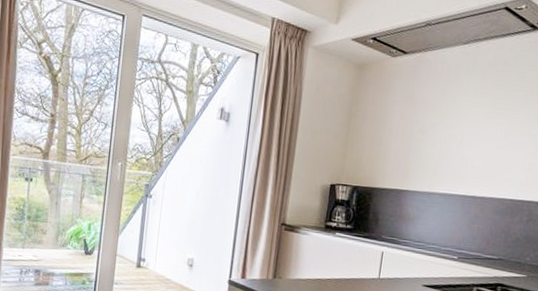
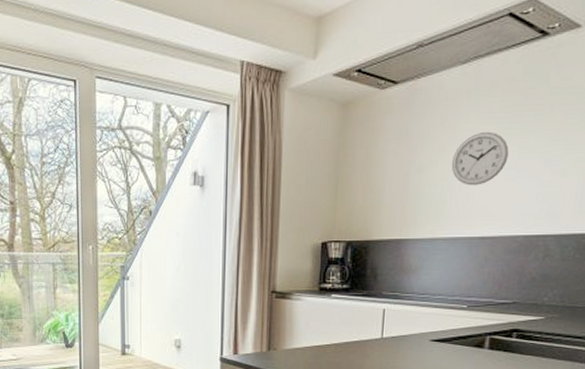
wall clock: none [450,104,501,150] -> present [451,131,509,186]

